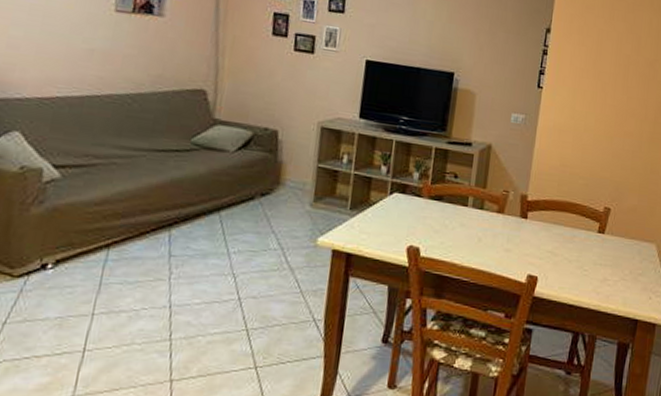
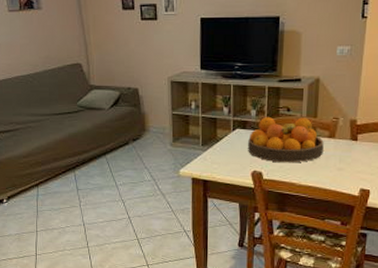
fruit bowl: none [405,182,492,239] -> present [248,117,324,163]

